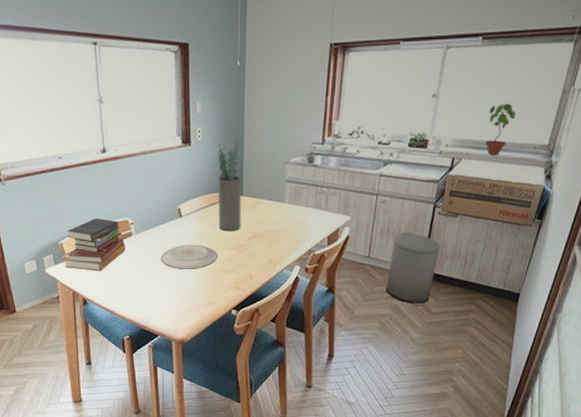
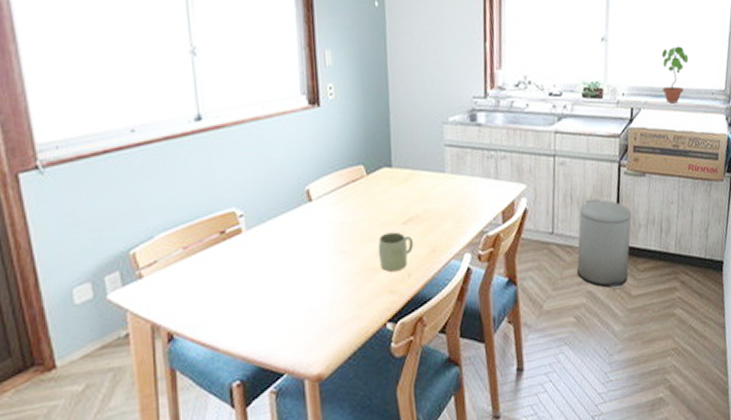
books: present [64,218,126,271] -> none [137,212,233,290]
plate: present [160,244,218,269] -> none [283,236,363,274]
vase: present [217,139,242,232] -> none [356,96,392,216]
mug: none [228,245,256,273] -> present [377,232,414,272]

